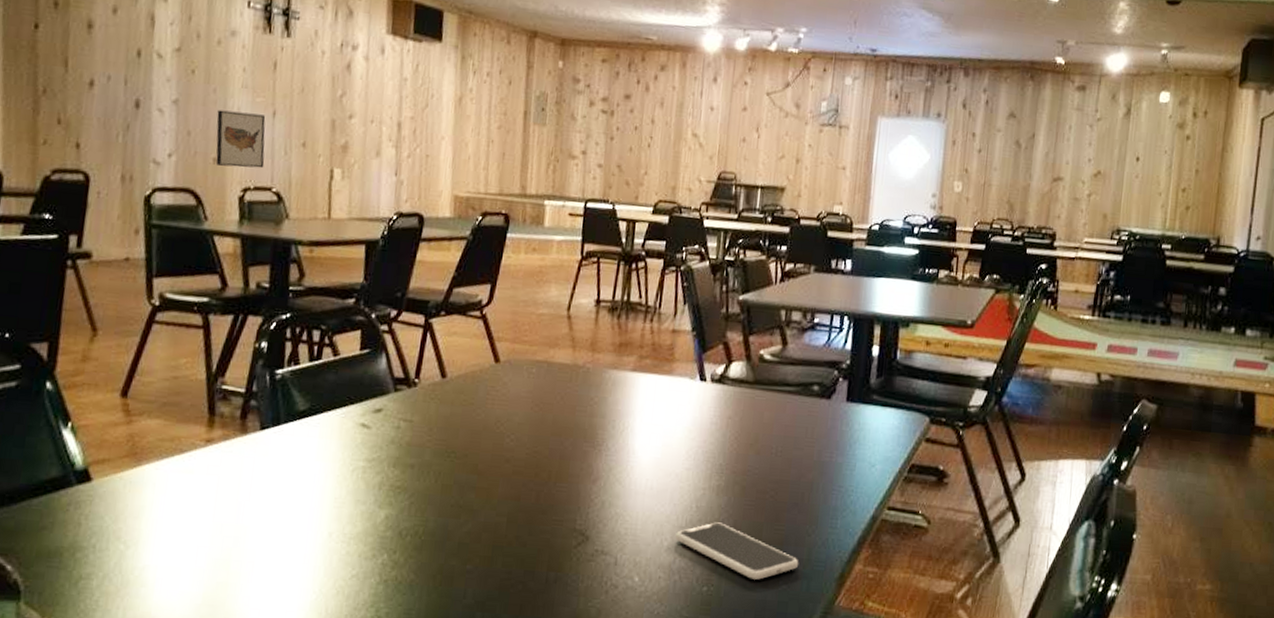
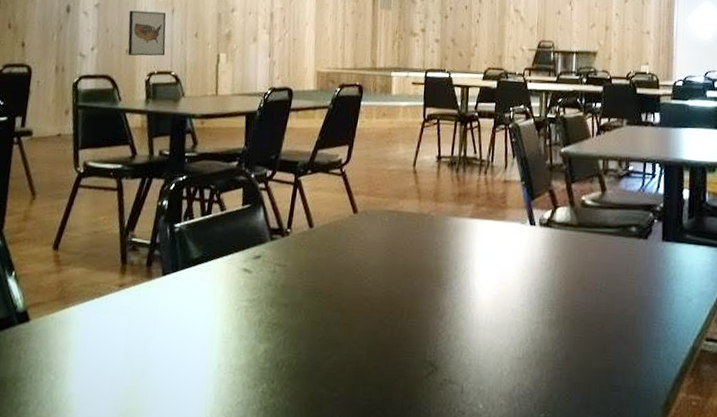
smartphone: present [675,522,799,580] -> none [514,353,627,407]

